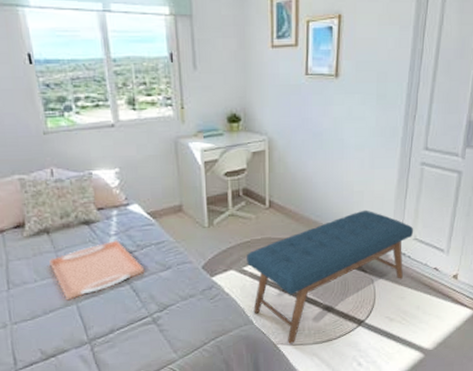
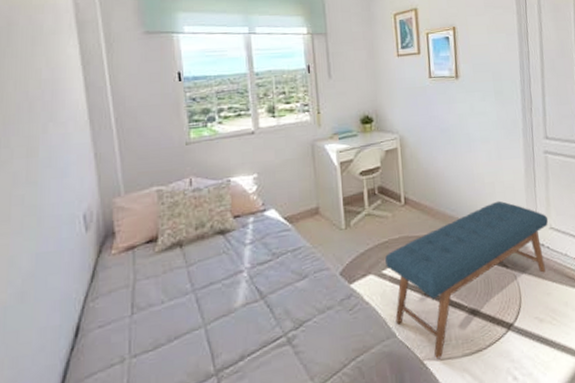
serving tray: present [49,240,145,301] -> none [180,249,280,324]

